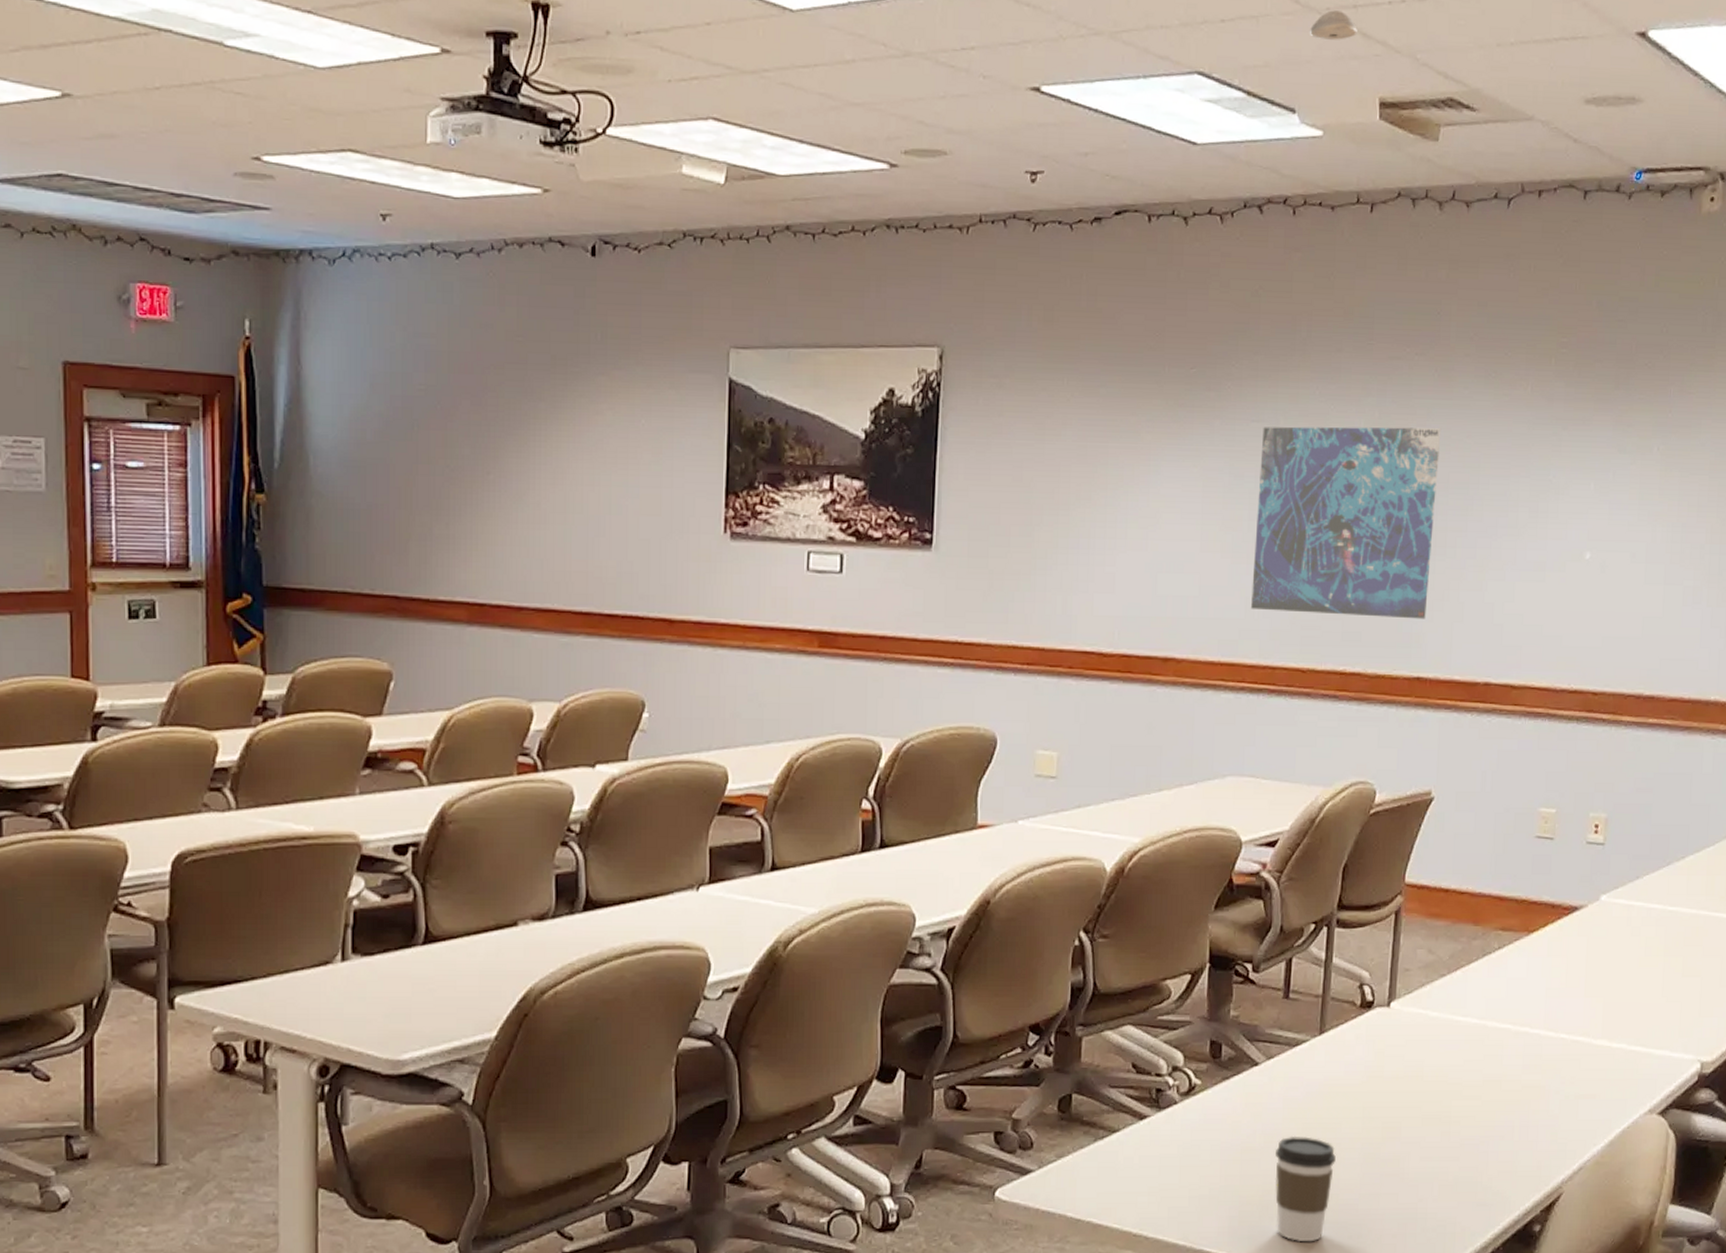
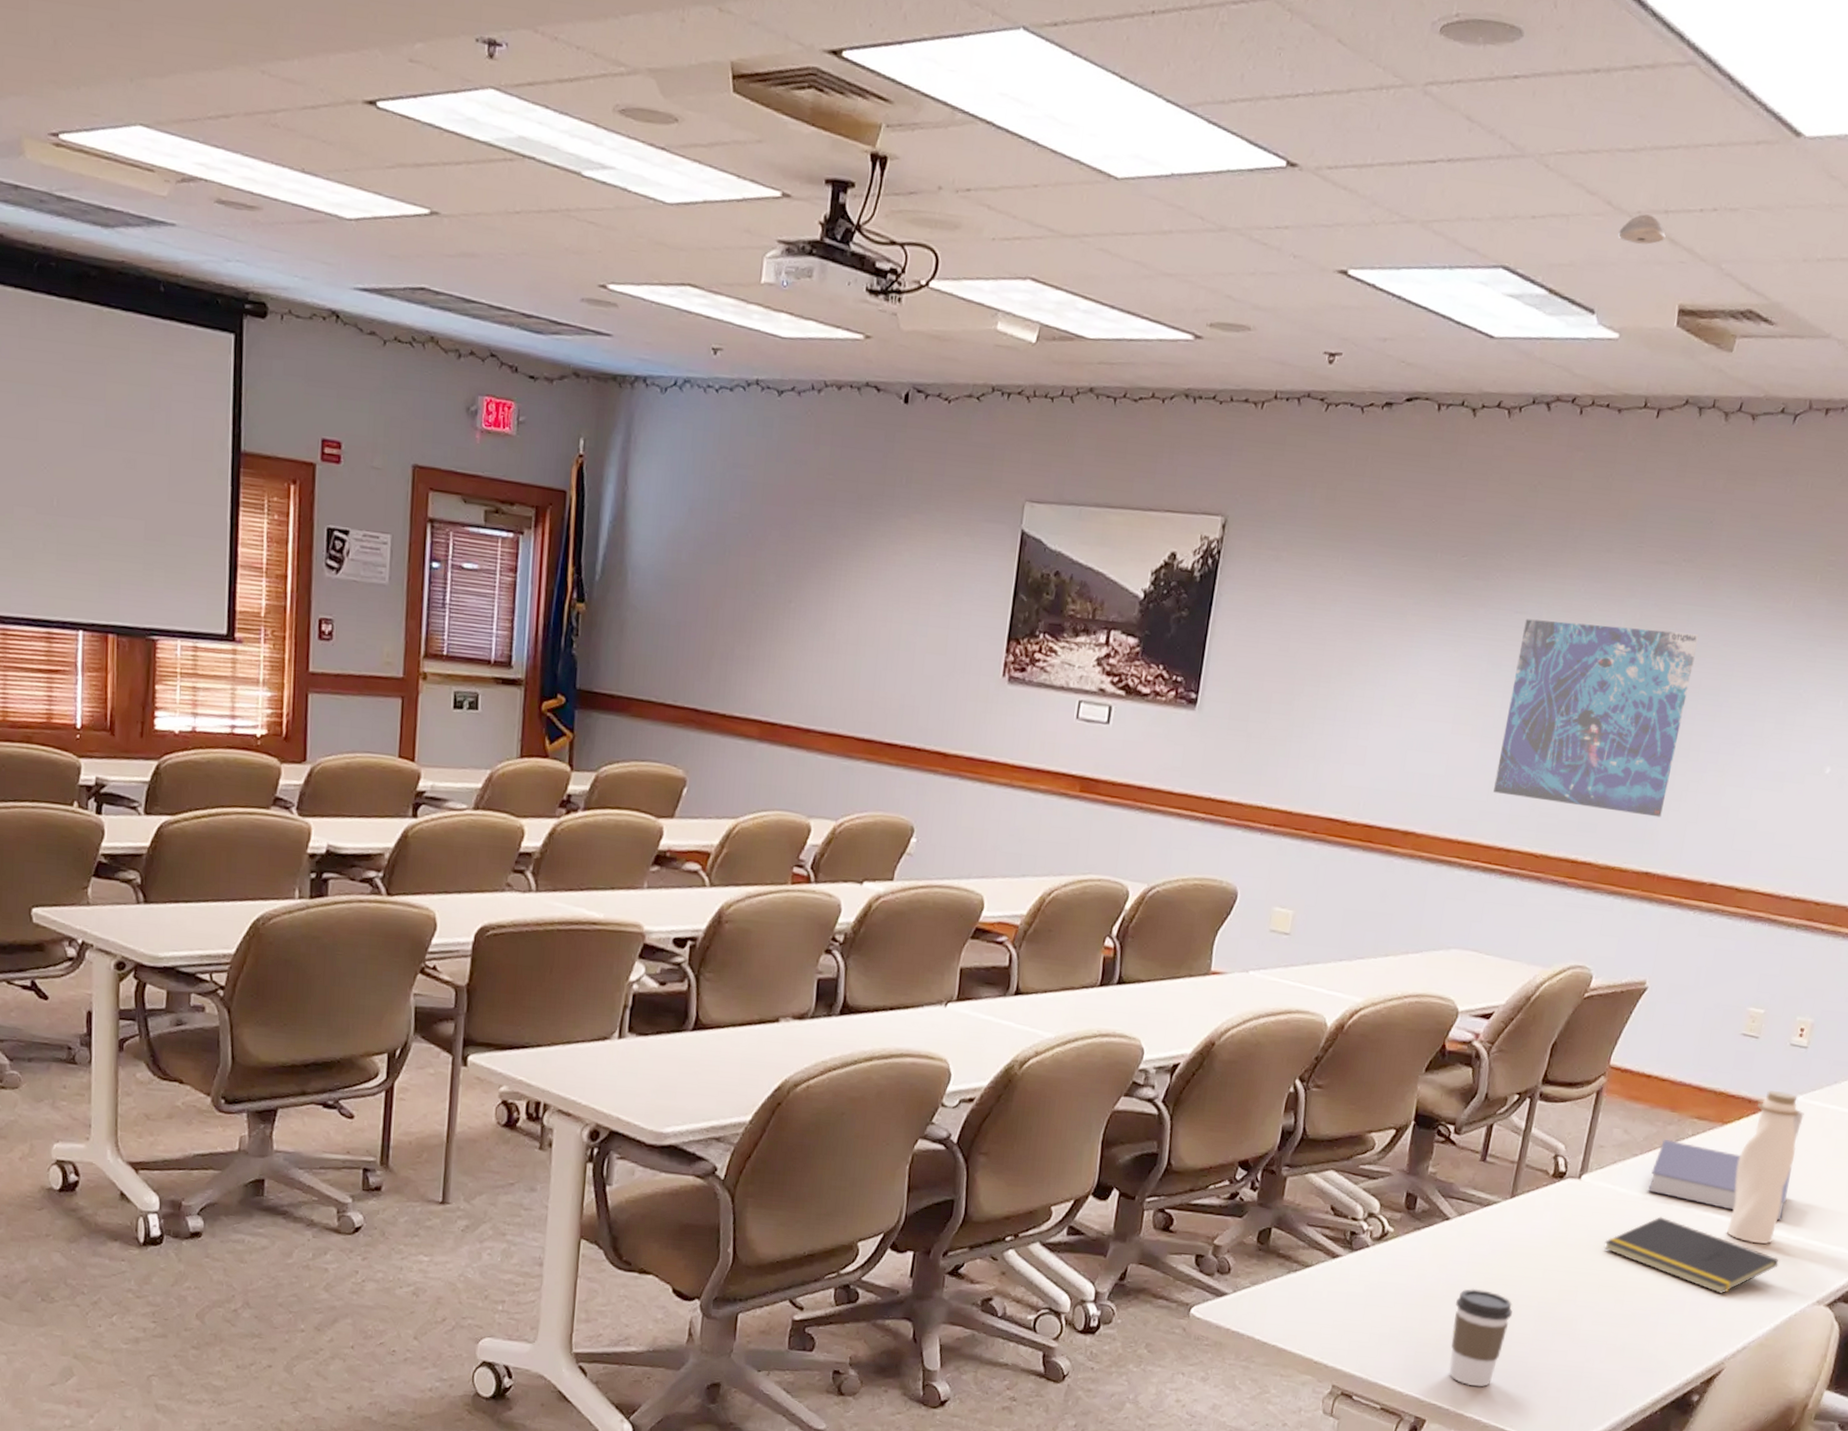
notepad: none [1422,1038,1604,1113] -> present [1603,1216,1779,1294]
book: none [1460,955,1605,1030] -> present [1647,1139,1792,1221]
water bottle: none [1547,893,1610,1056] -> present [1727,1090,1805,1244]

